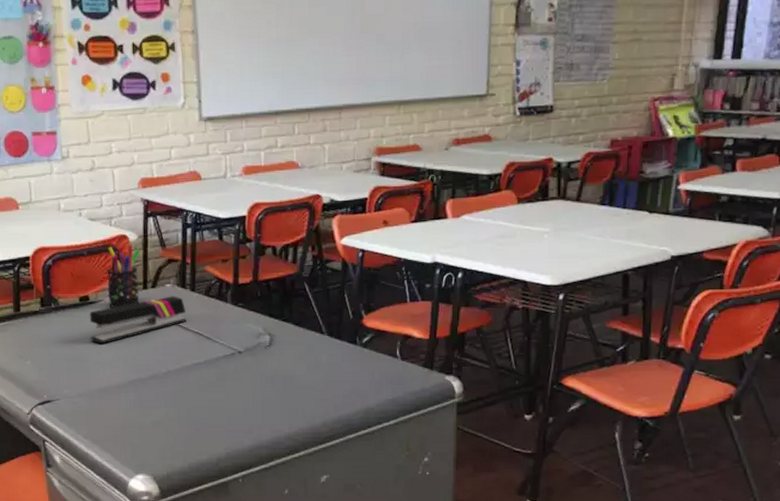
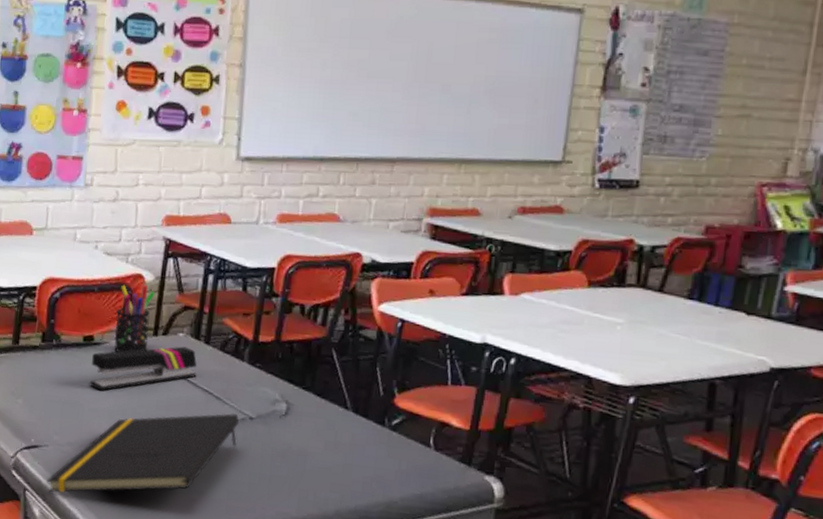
notepad: none [63,349,230,441] -> present [46,413,240,493]

